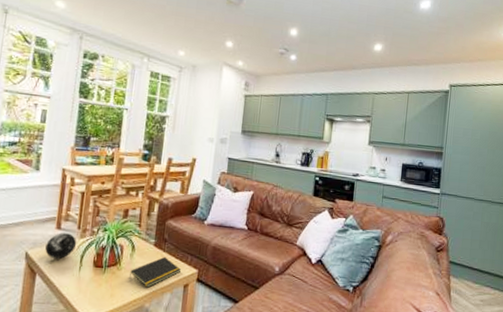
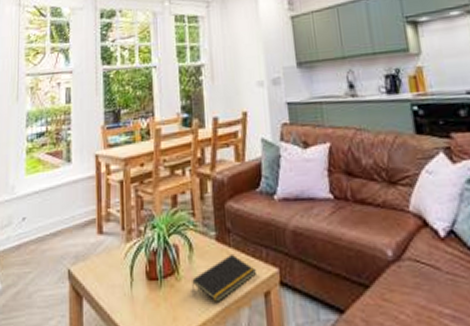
decorative orb: present [45,233,77,260] -> none [89,238,124,275]

